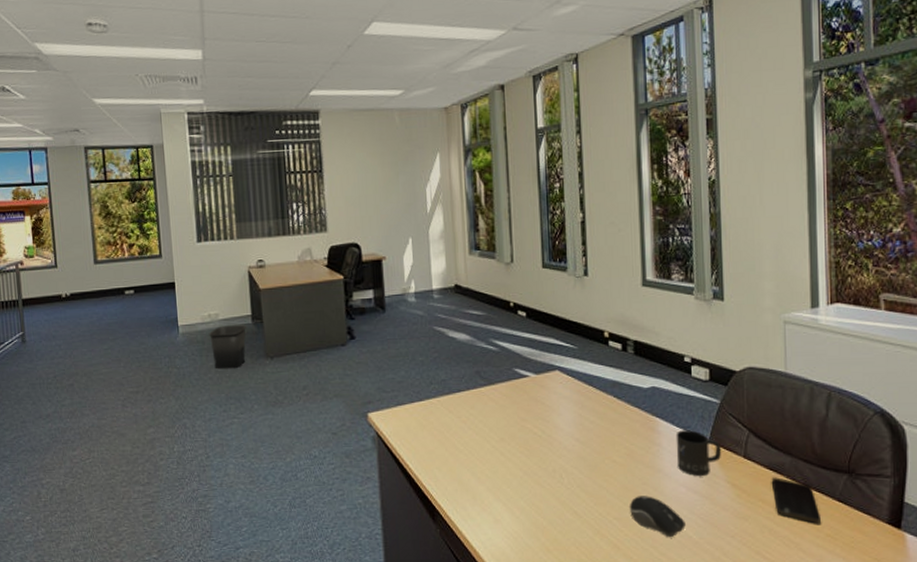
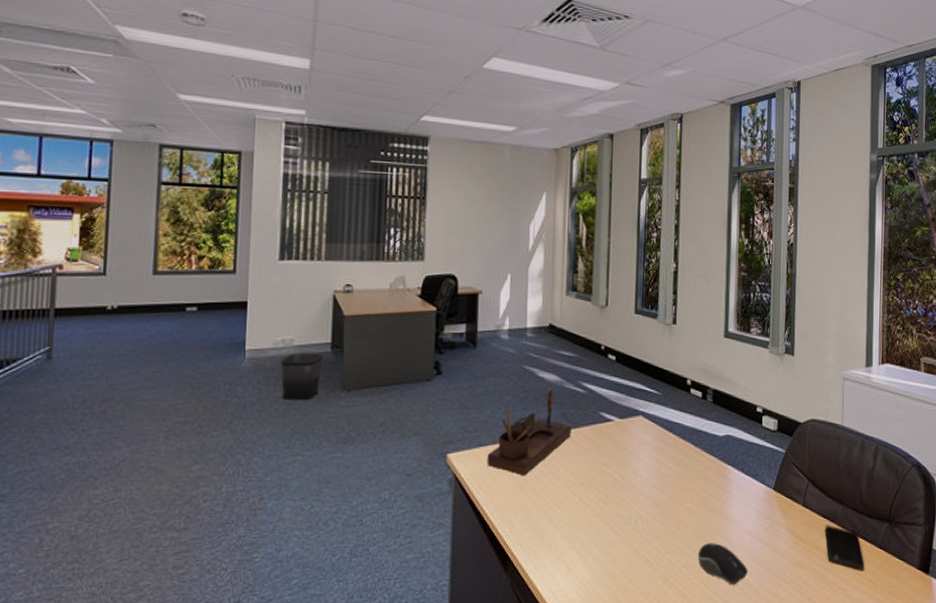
desk organizer: none [406,346,487,431] -> present [487,387,572,475]
mug: present [676,430,722,476] -> none [744,478,784,523]

